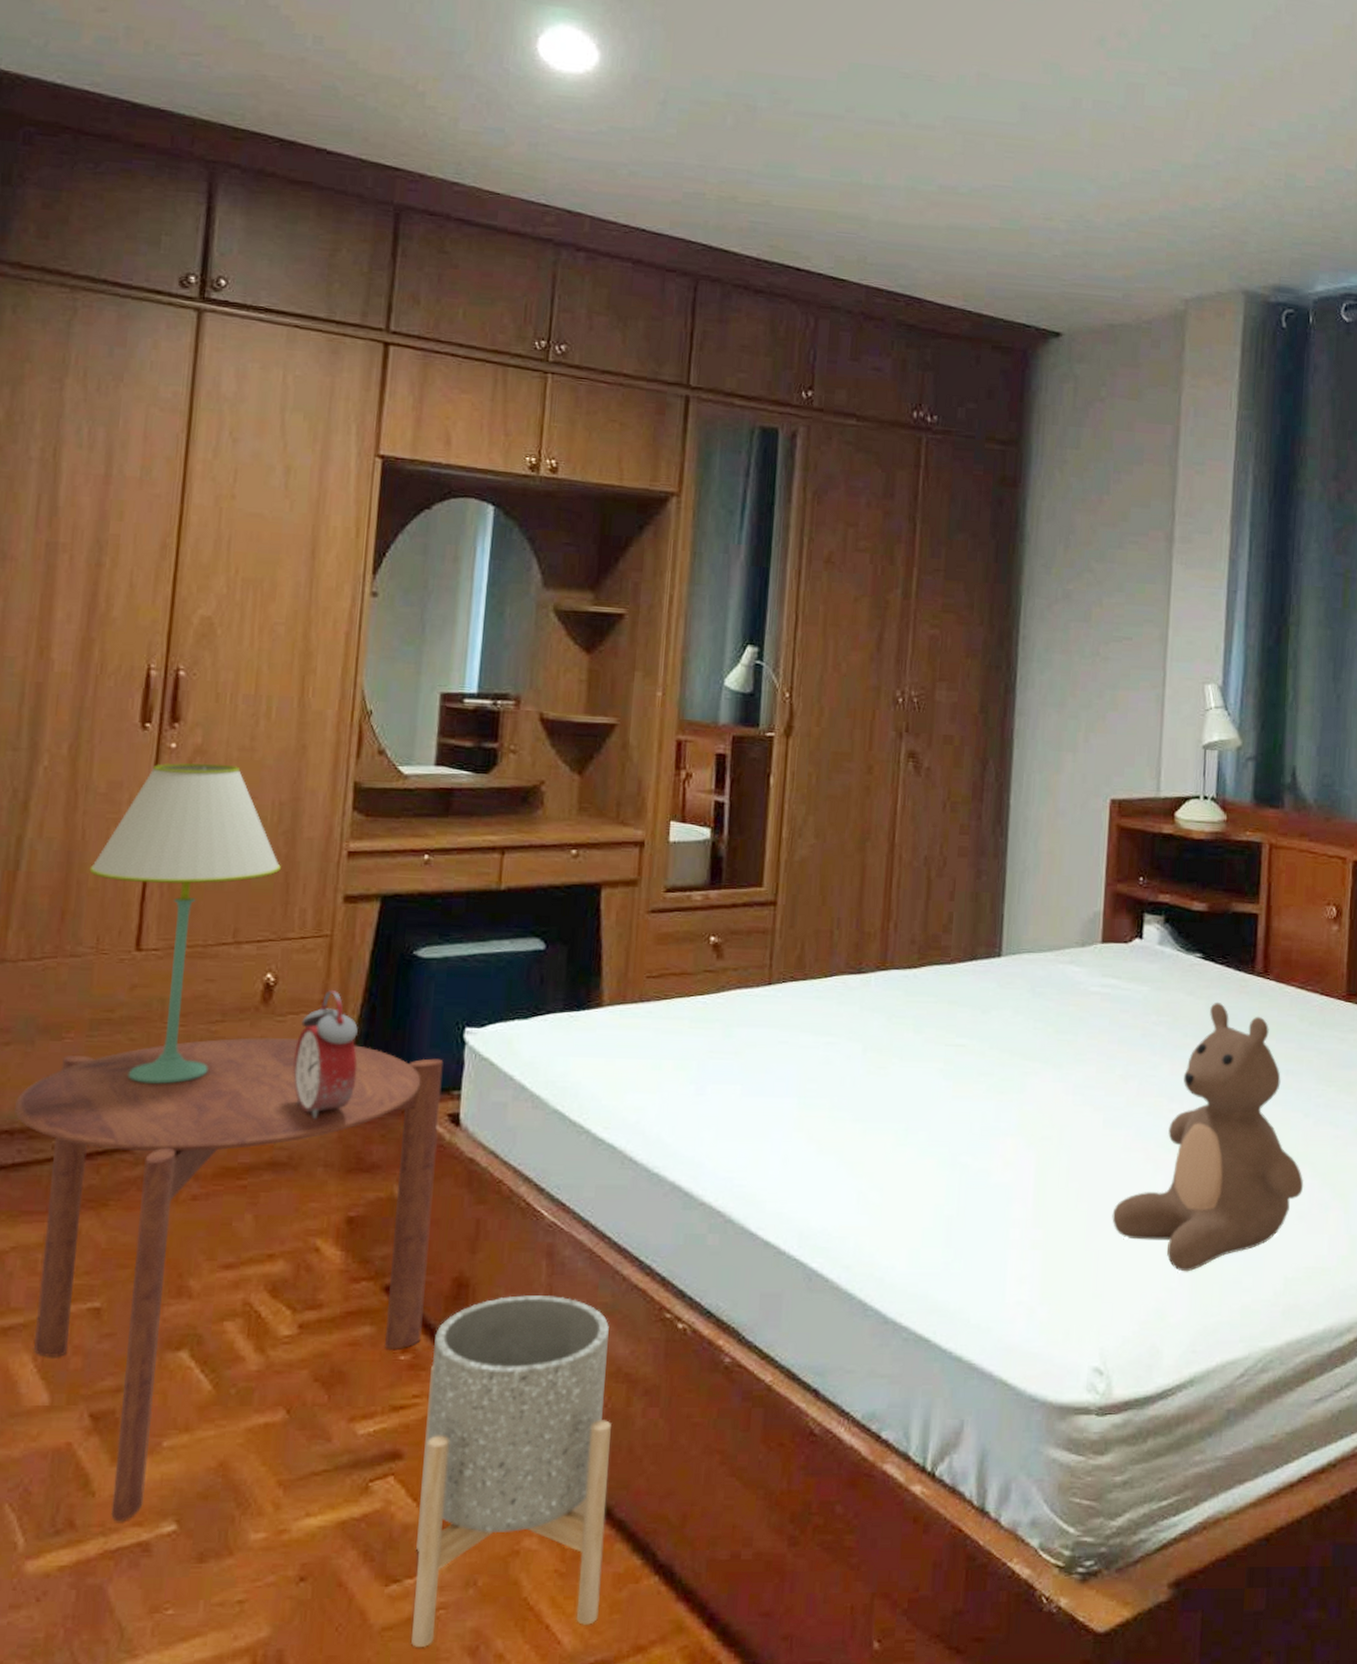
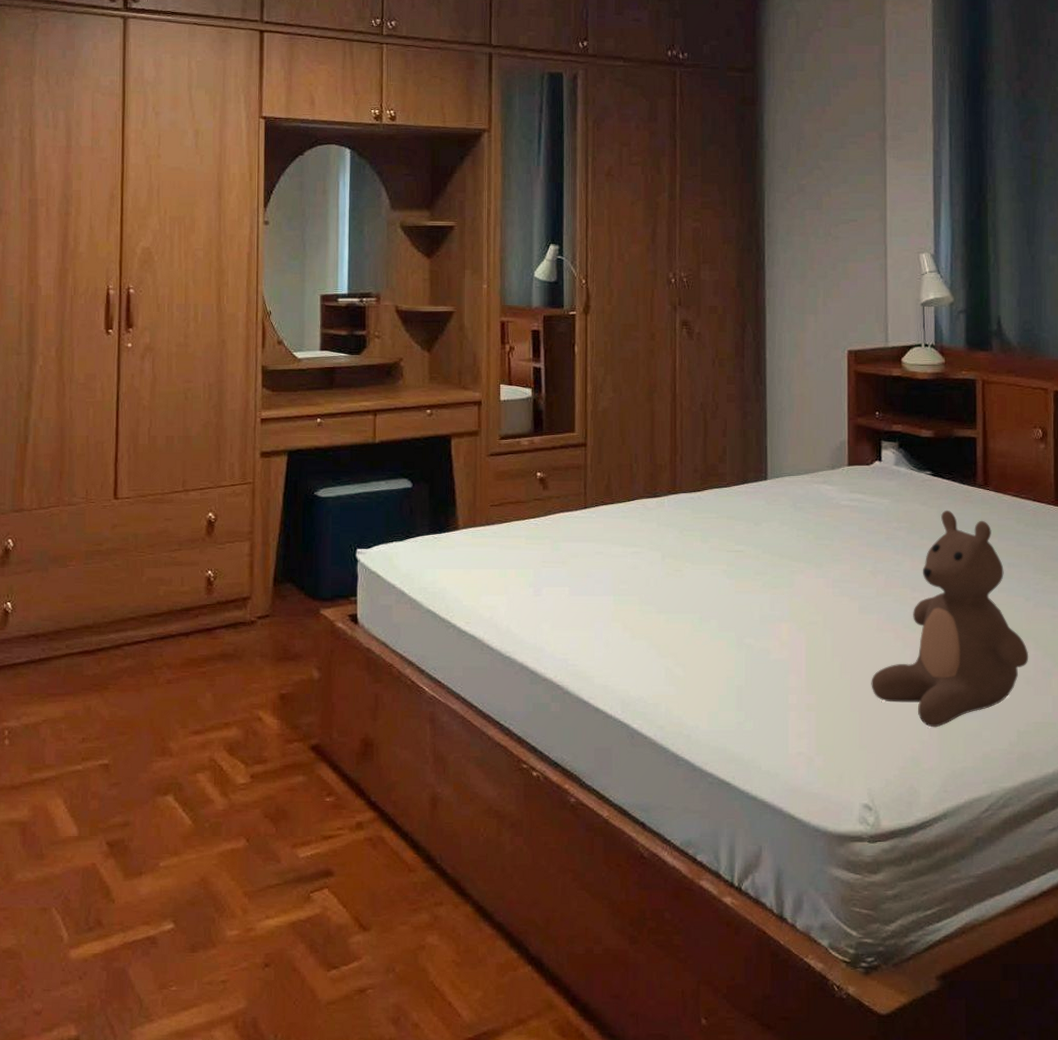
side table: present [15,1037,444,1522] -> none [38,560,342,922]
table lamp: present [89,762,281,1084] -> none [77,357,213,597]
alarm clock: present [293,990,358,1119] -> none [233,524,279,621]
planter: present [411,1295,611,1647] -> none [348,752,488,1017]

